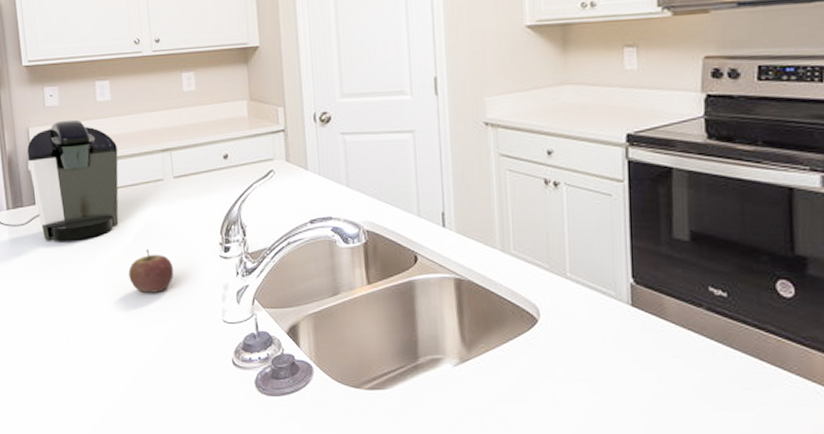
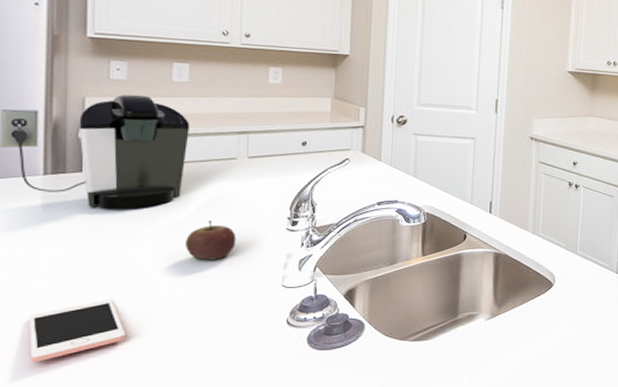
cell phone: none [13,334,91,396] -> present [28,299,126,362]

